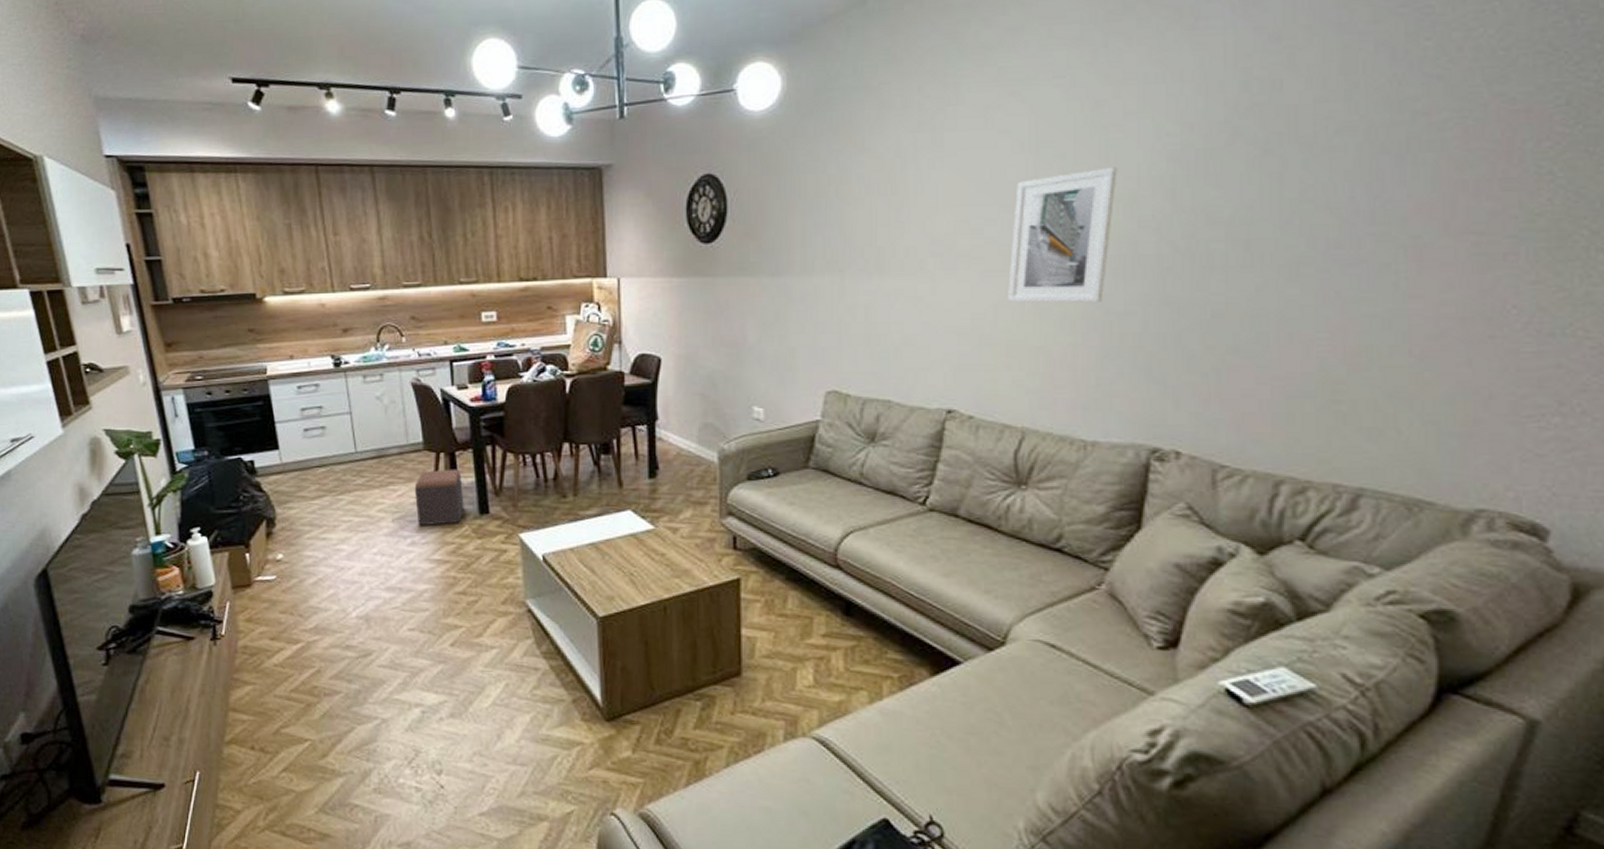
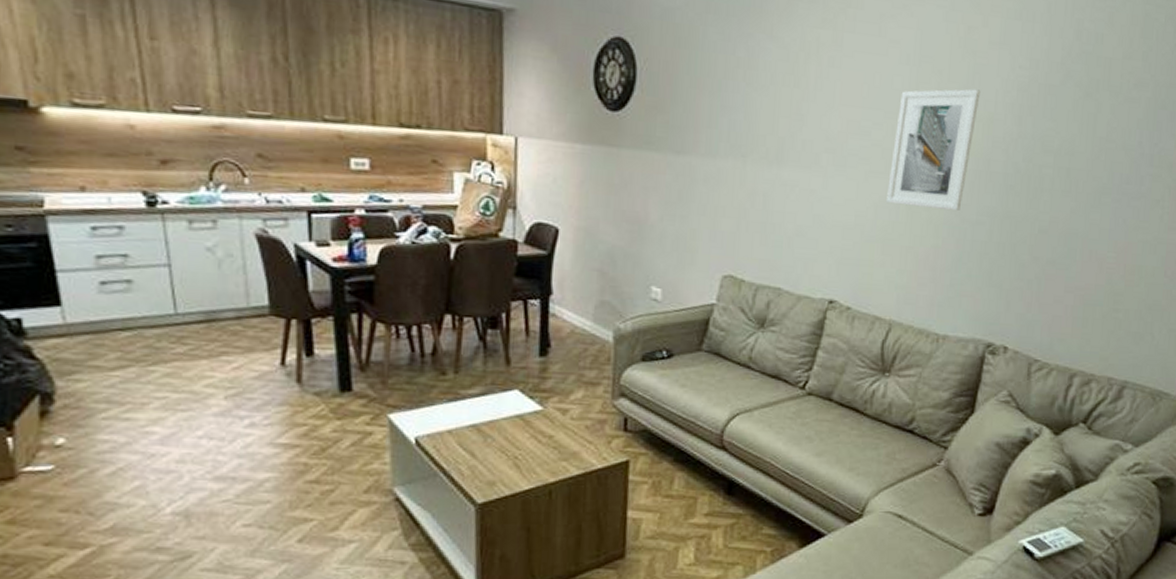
footstool: present [414,469,464,526] -> none [255,338,321,405]

